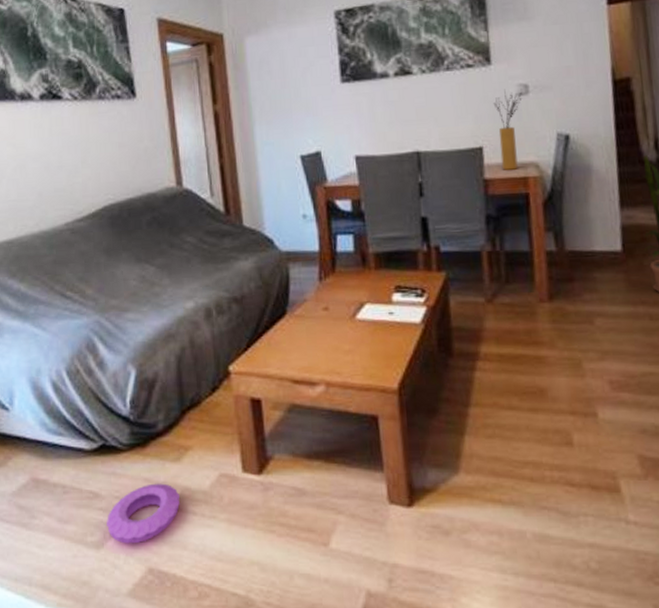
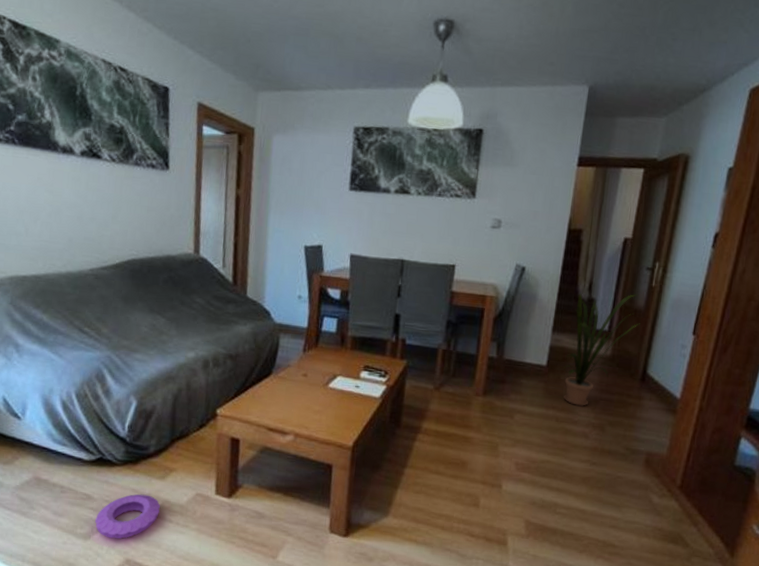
vase: present [493,89,522,170] -> none [467,220,495,288]

